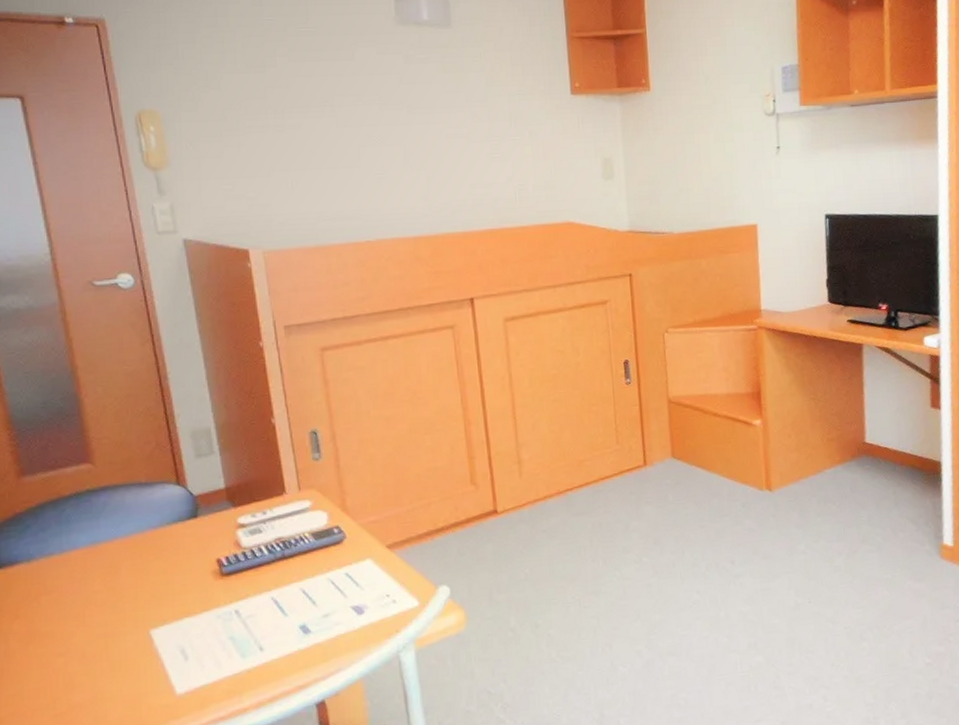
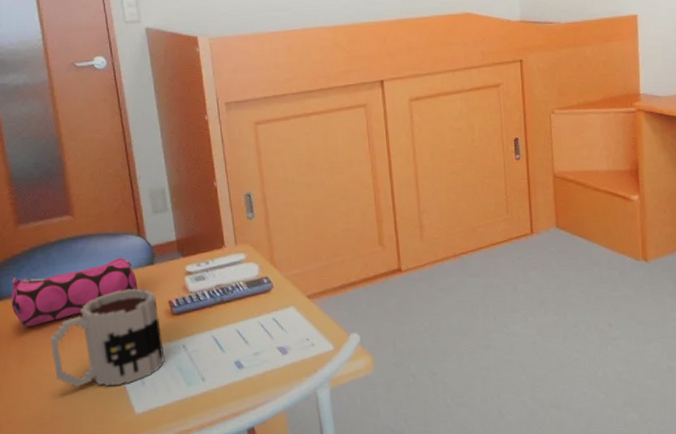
pencil case: none [13,511,178,600] -> present [11,258,138,328]
mug: none [65,546,213,669] -> present [50,288,165,388]

